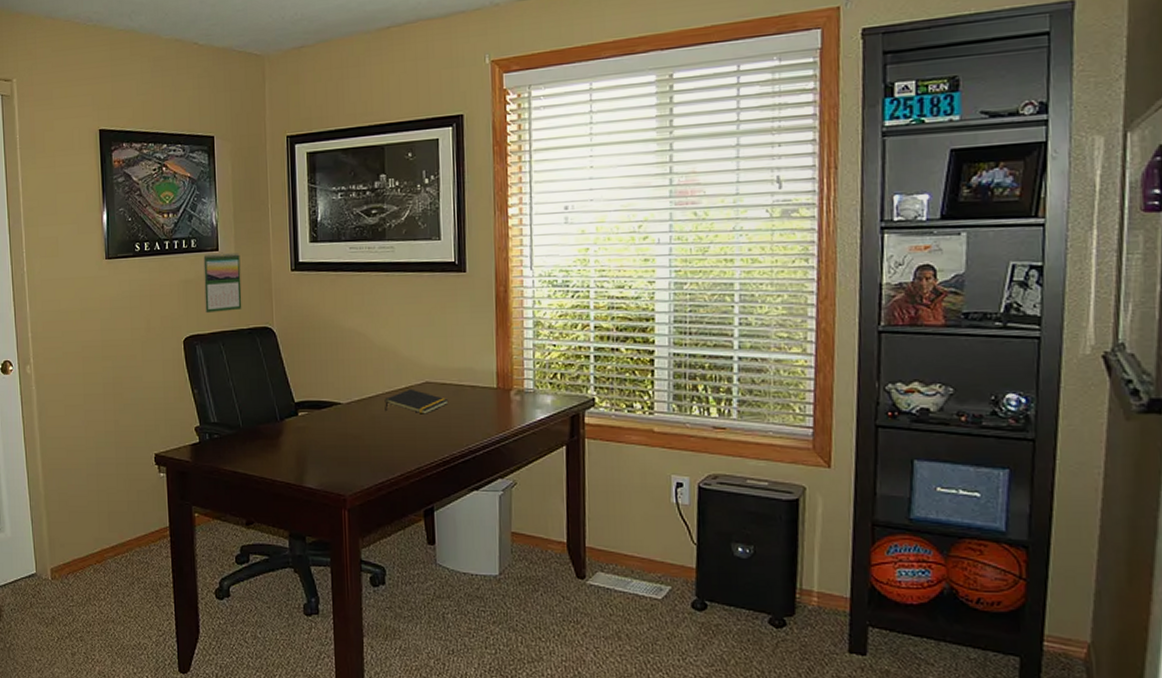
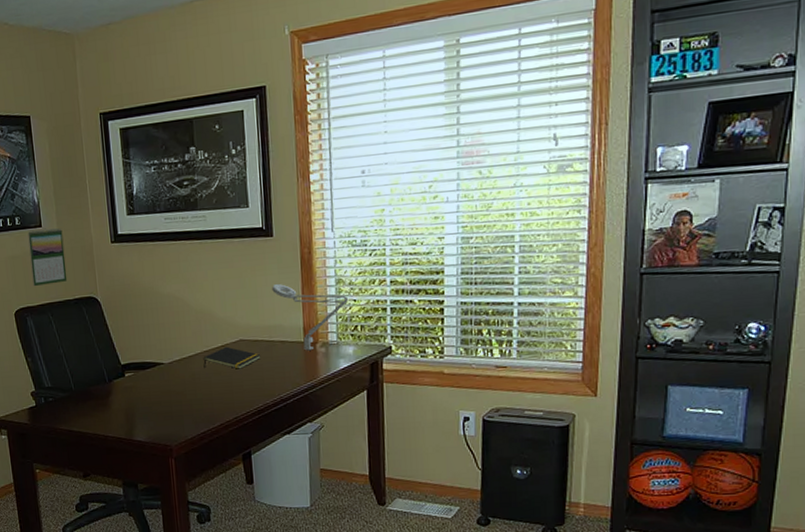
desk lamp: none [463,322,548,398] -> present [272,283,349,351]

